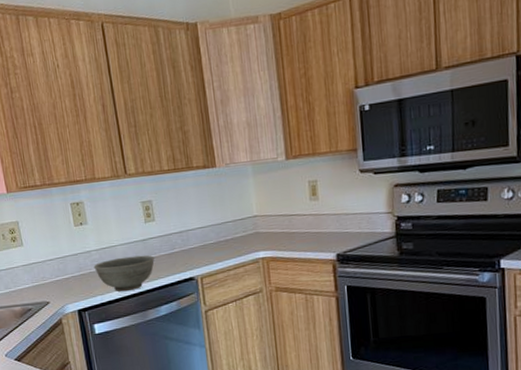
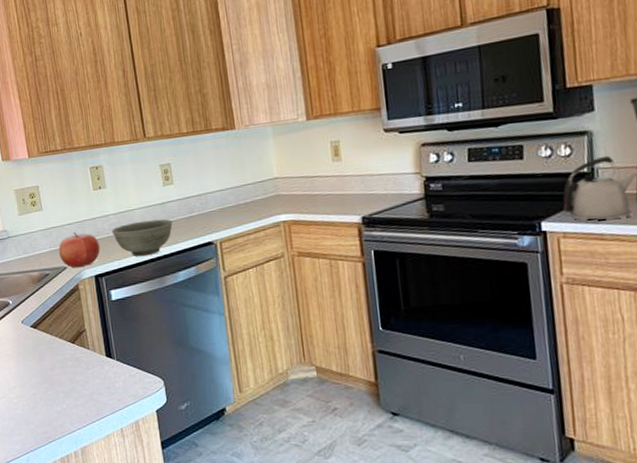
fruit: none [40,267,83,303] -> present [58,232,101,268]

